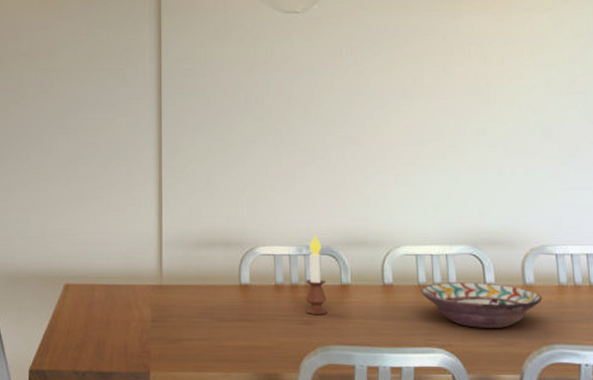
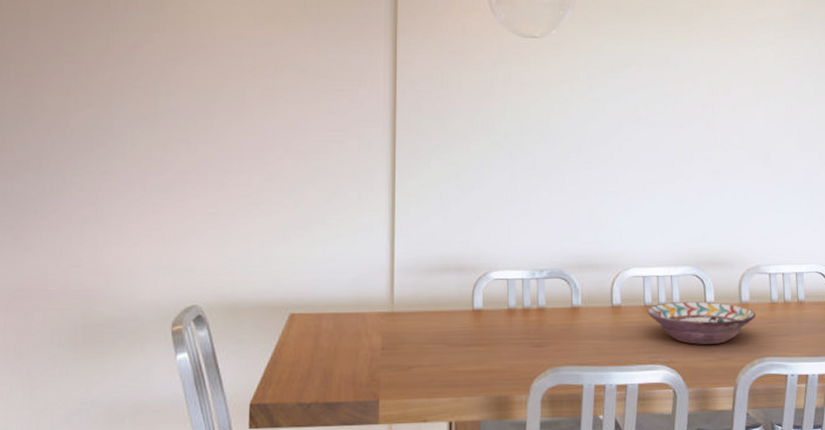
candle: present [305,235,327,314] -> none [537,259,558,337]

